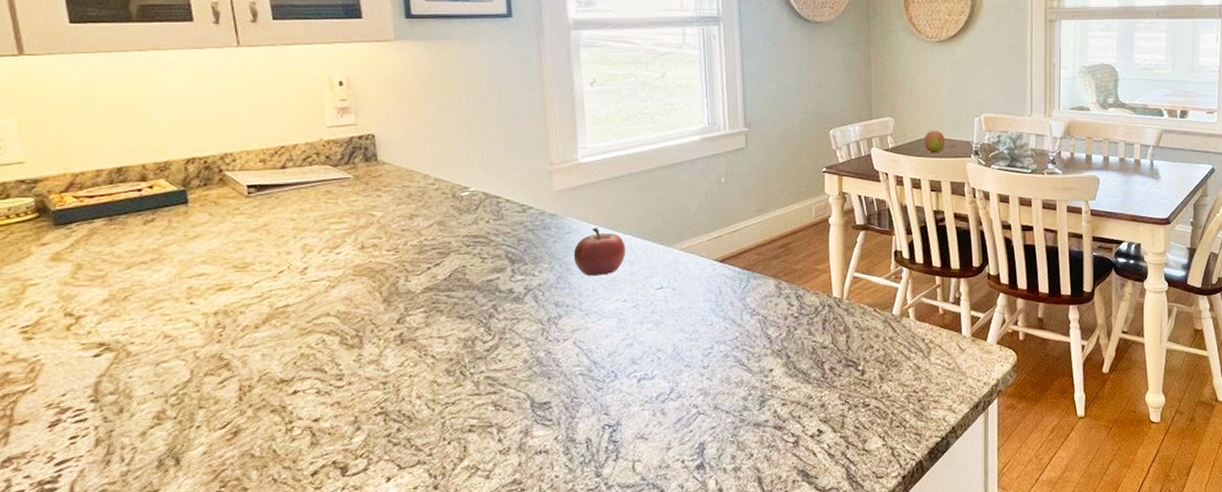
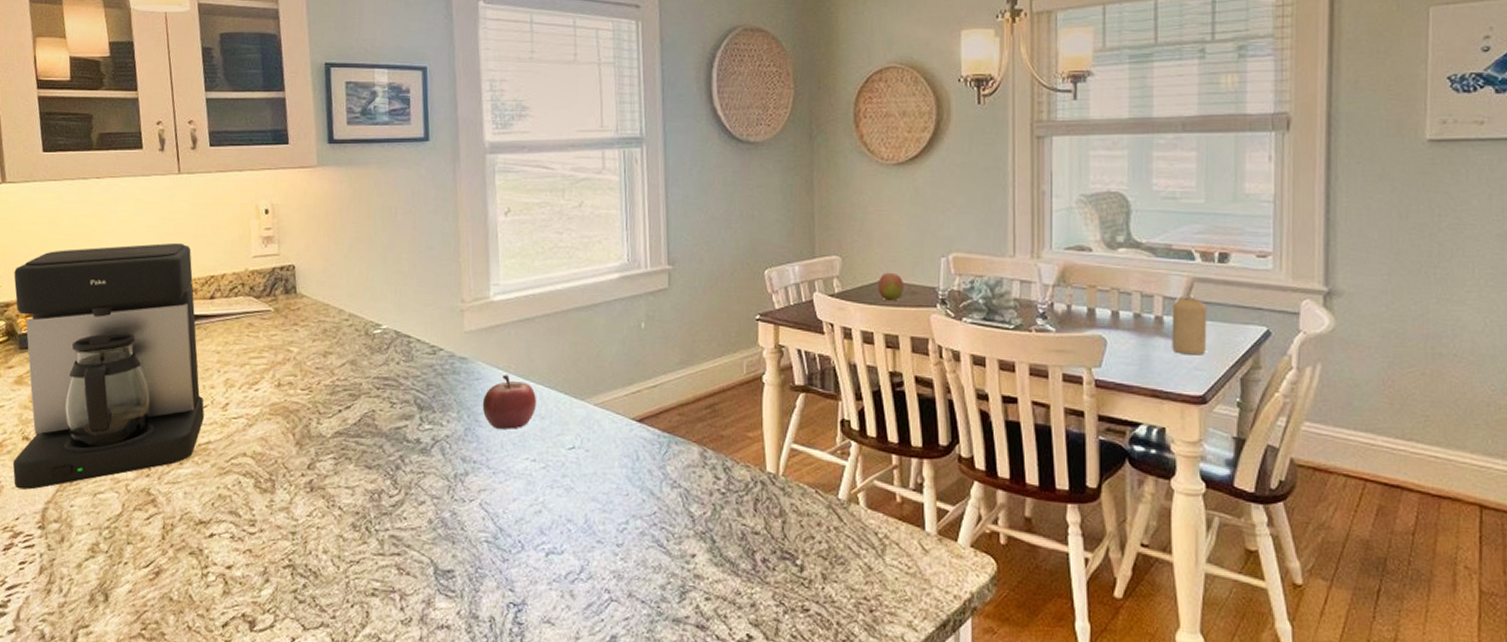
coffee maker: none [42,114,280,365] -> present [13,242,204,490]
candle: none [1146,144,1171,188] -> present [1171,296,1207,355]

